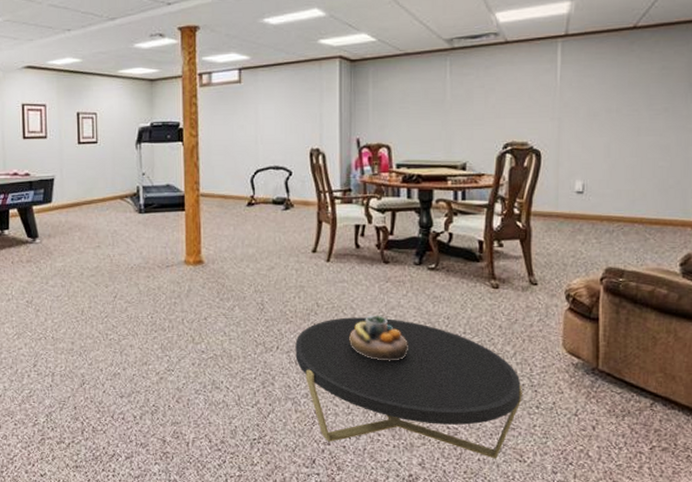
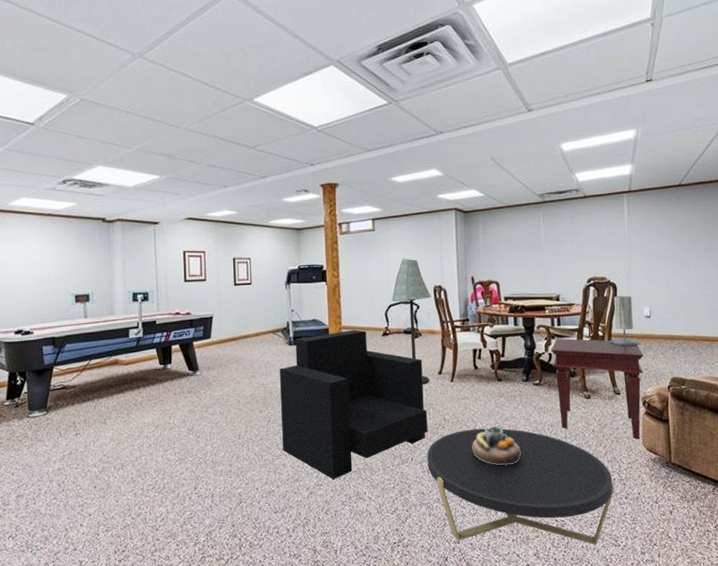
armchair: none [127,198,297,365] -> present [279,330,428,479]
floor lamp: none [259,115,307,263] -> present [392,258,431,384]
side table: none [452,215,571,340] -> present [551,338,644,440]
table lamp: none [527,166,569,228] -> present [609,296,641,346]

